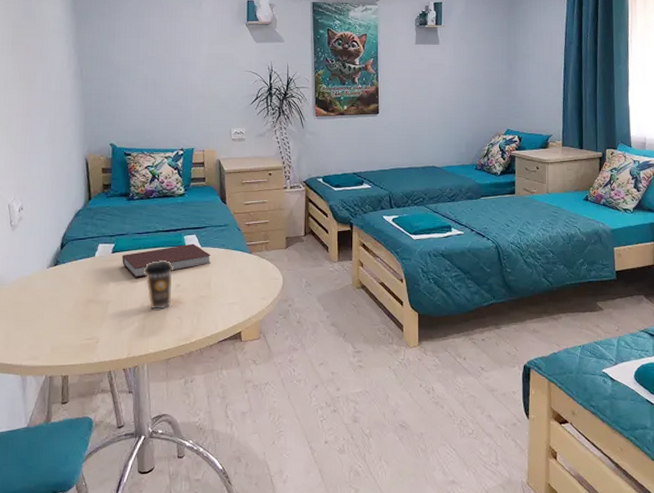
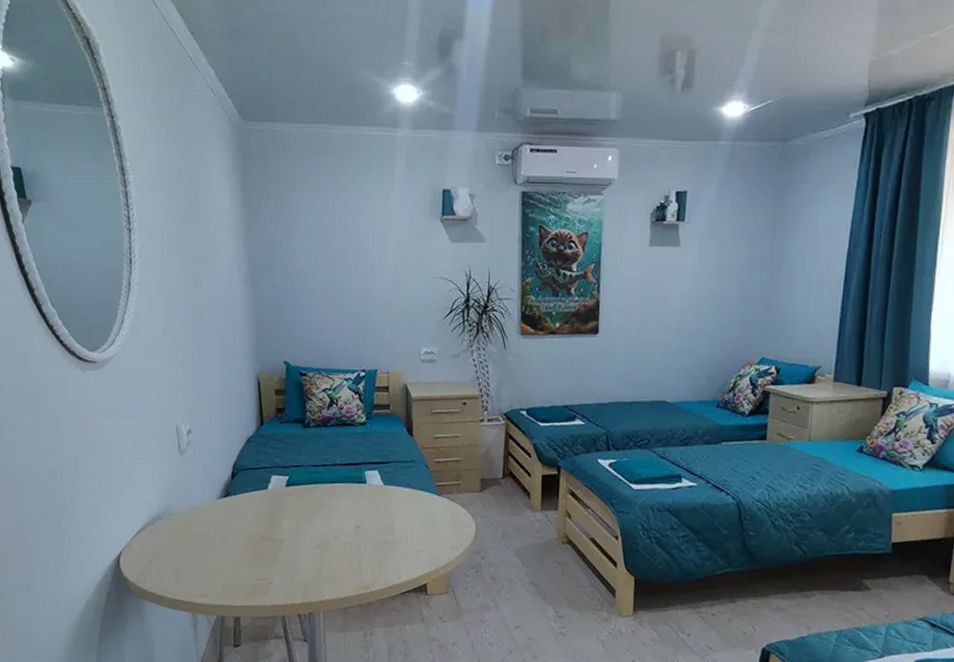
notebook: present [122,243,211,278] -> none [297,480,394,516]
coffee cup: present [144,261,174,309] -> none [320,497,354,553]

